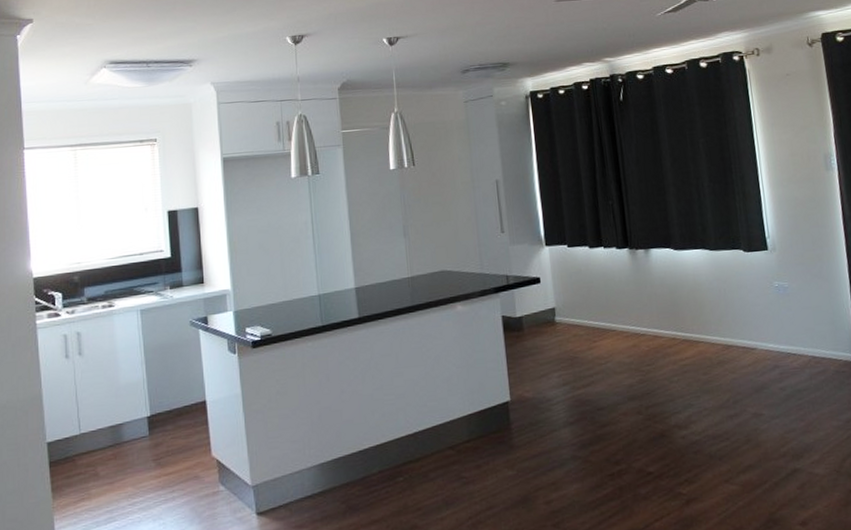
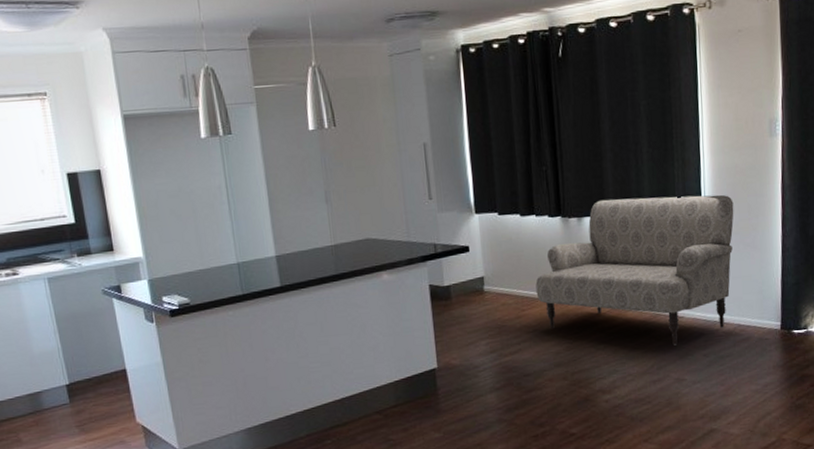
sofa: none [606,226,801,378] -> present [535,194,734,346]

